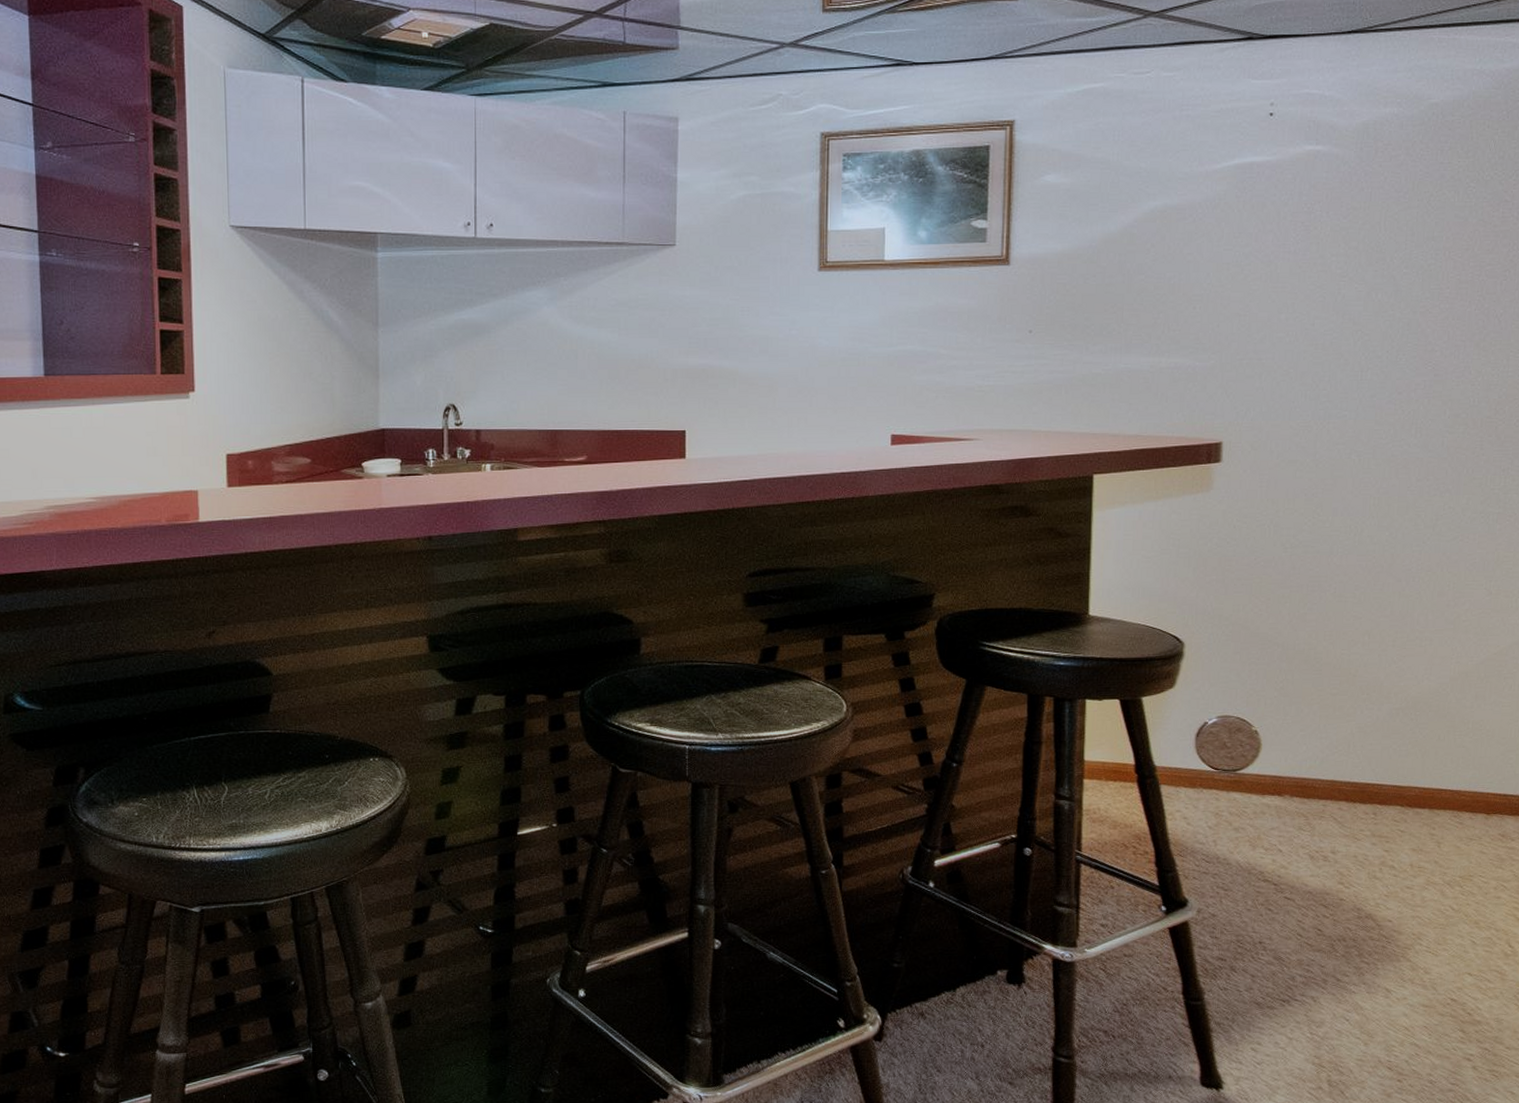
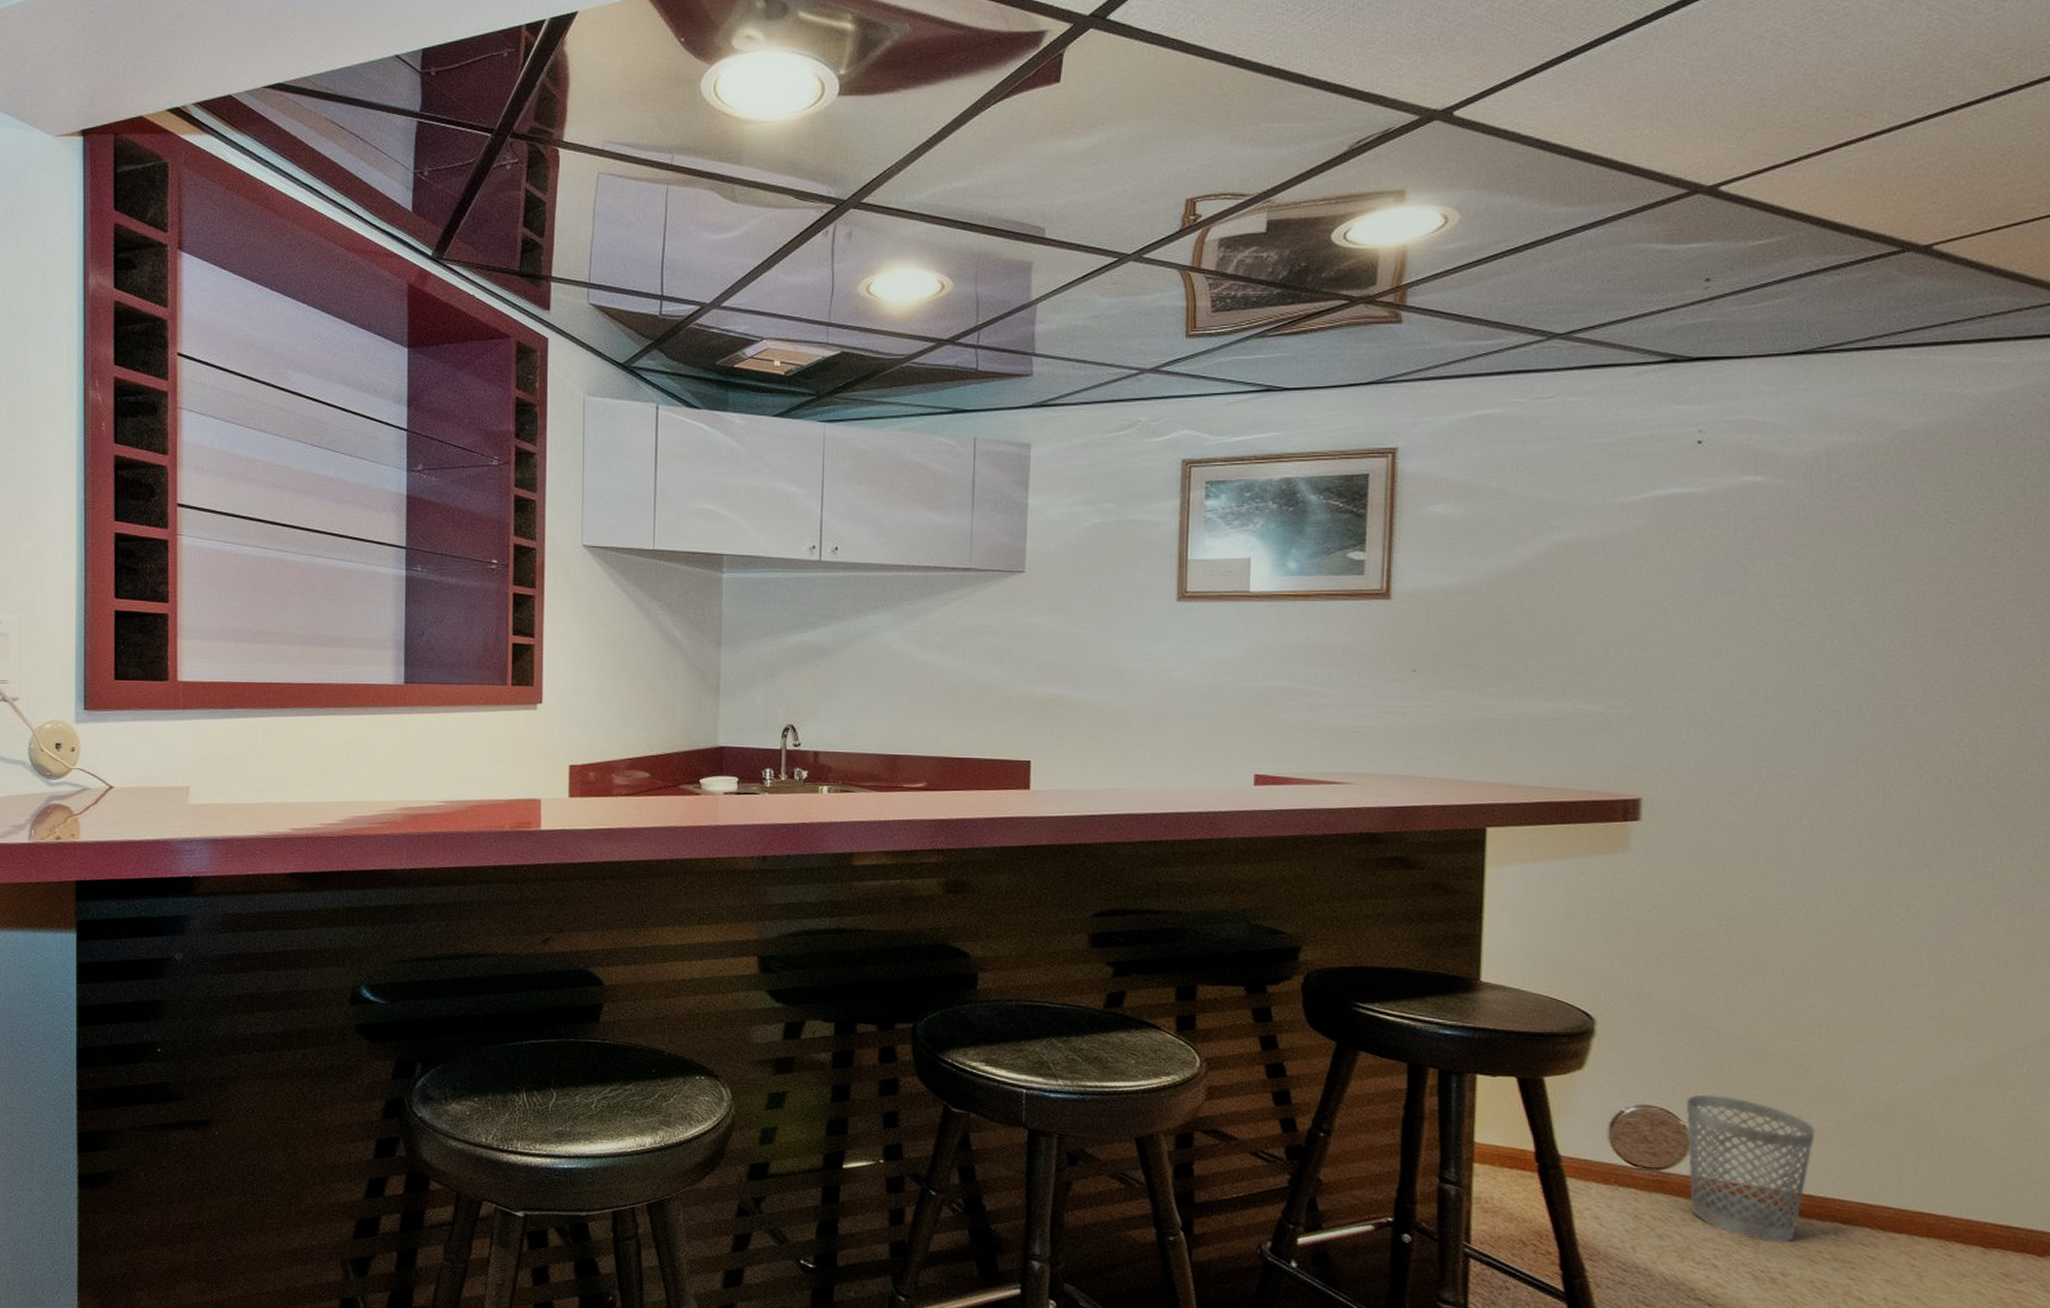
wastebasket: none [1257,702,1360,826] -> present [1685,1094,1816,1244]

